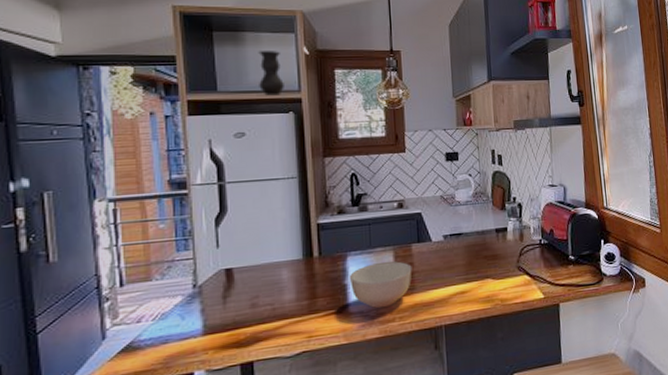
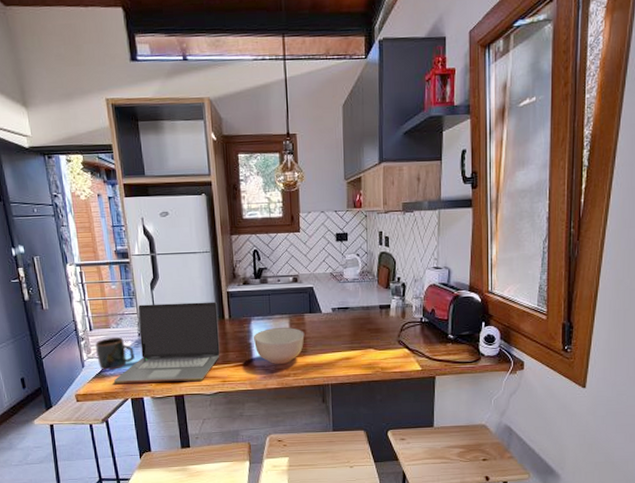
mug: none [127,291,185,340] -> present [95,336,135,370]
laptop: none [149,236,306,358] -> present [113,301,220,384]
vase: present [258,51,284,96] -> none [175,137,197,179]

